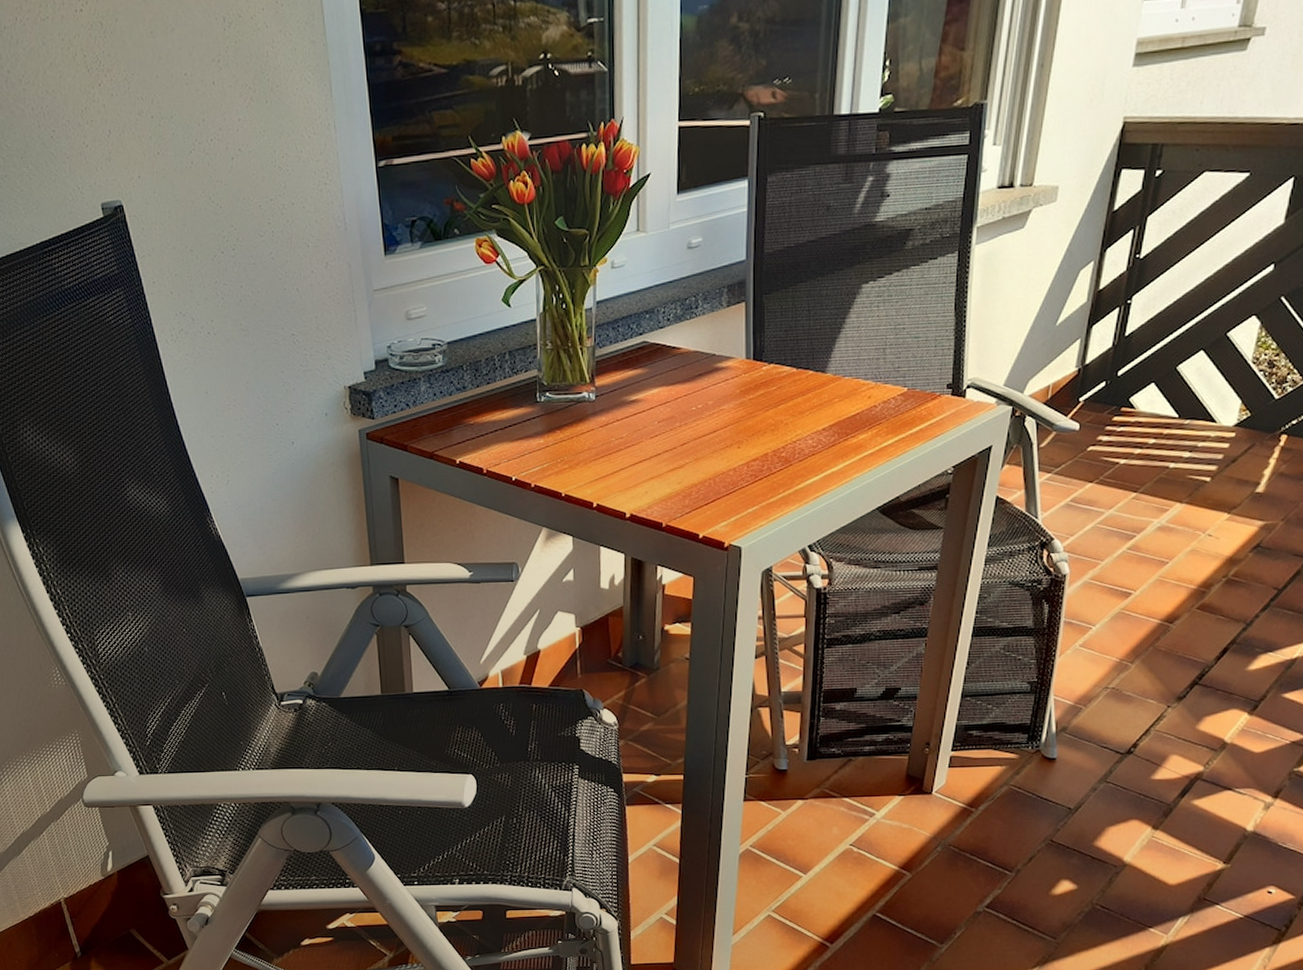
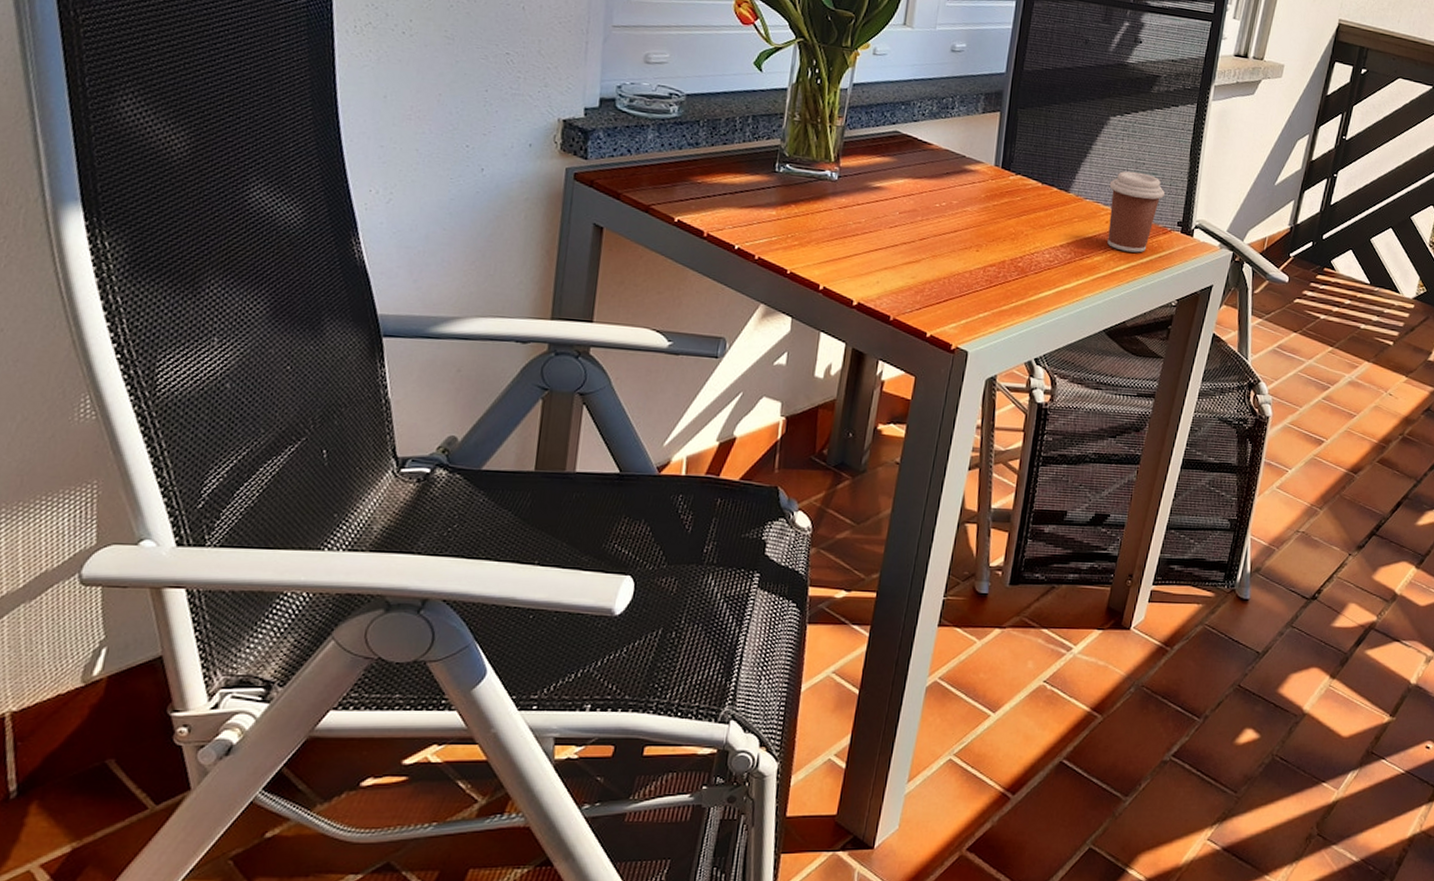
coffee cup: none [868,338,929,425] -> present [1107,171,1165,253]

